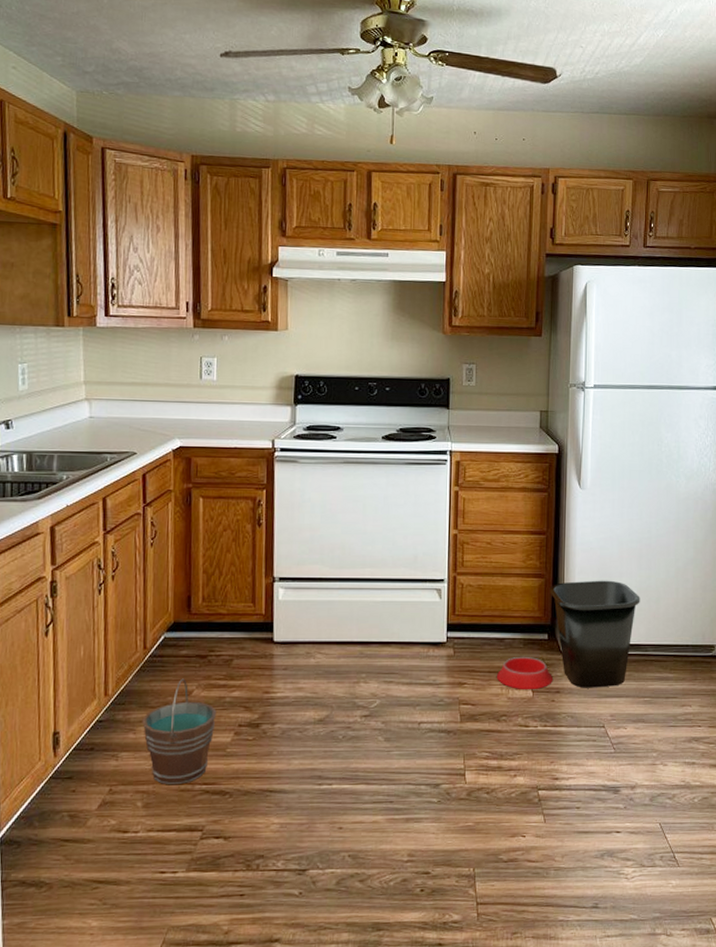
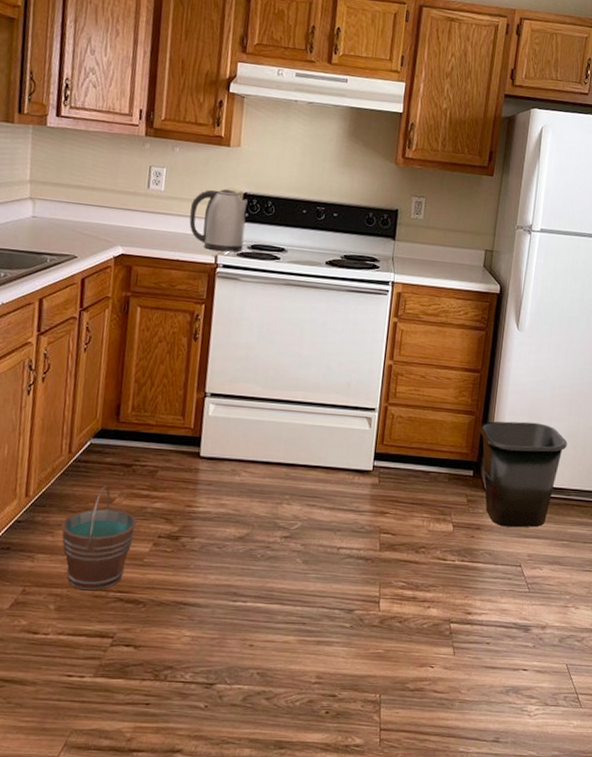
kettle: none [243,373,300,435] -> present [189,188,248,252]
pet bowl: present [496,656,553,690] -> none [418,490,474,525]

